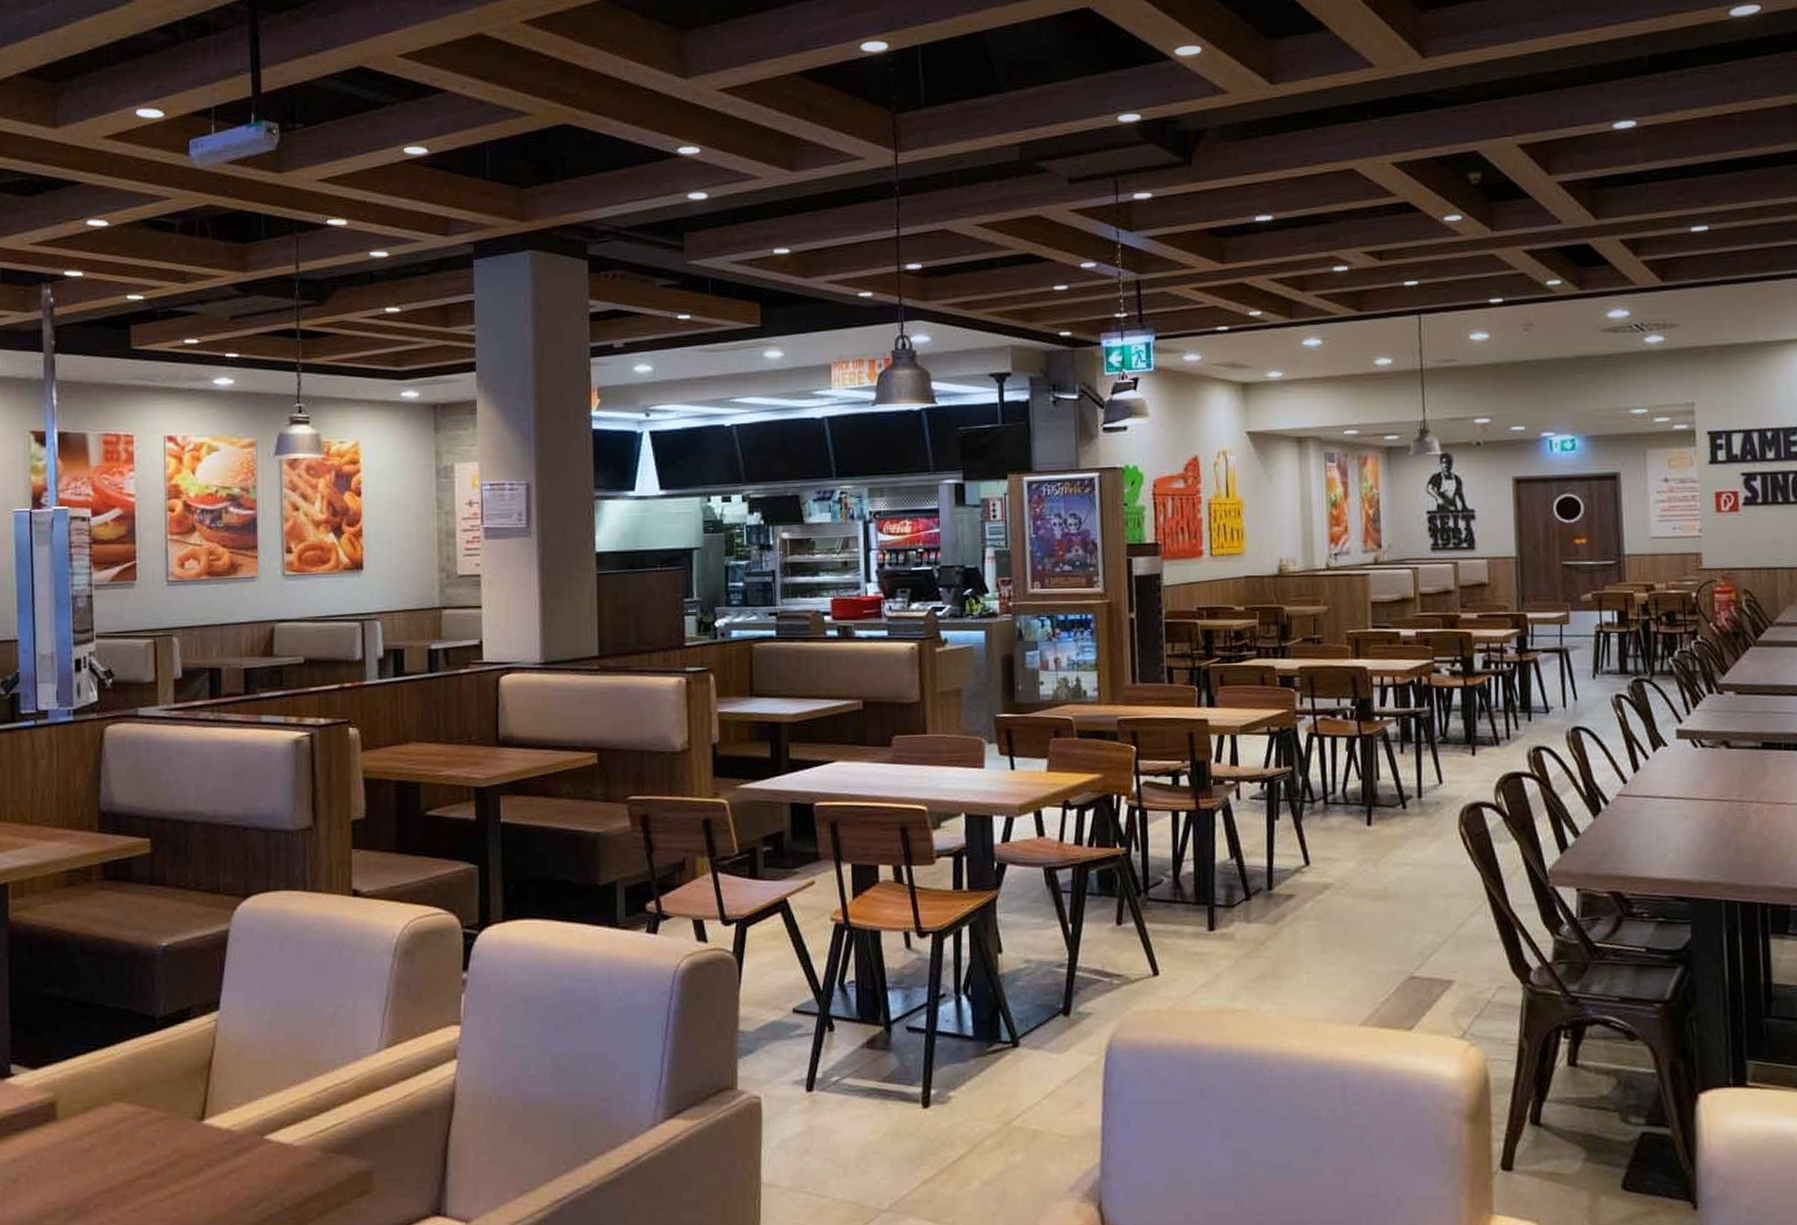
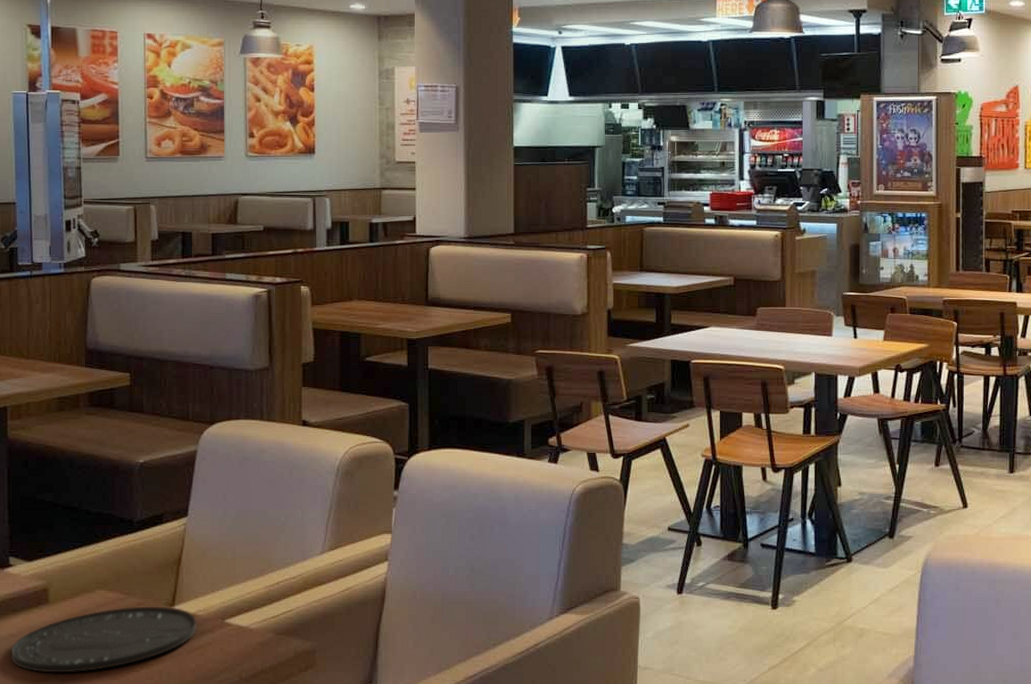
plate: none [13,1121,231,1206] -> present [11,606,197,673]

